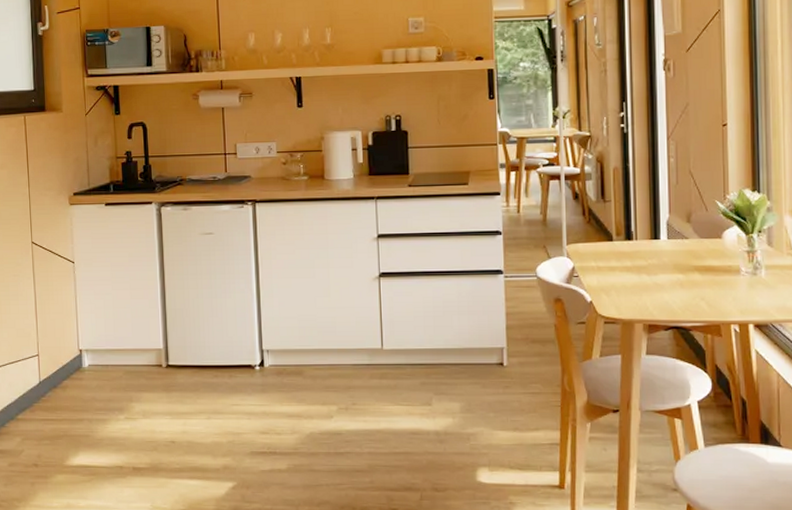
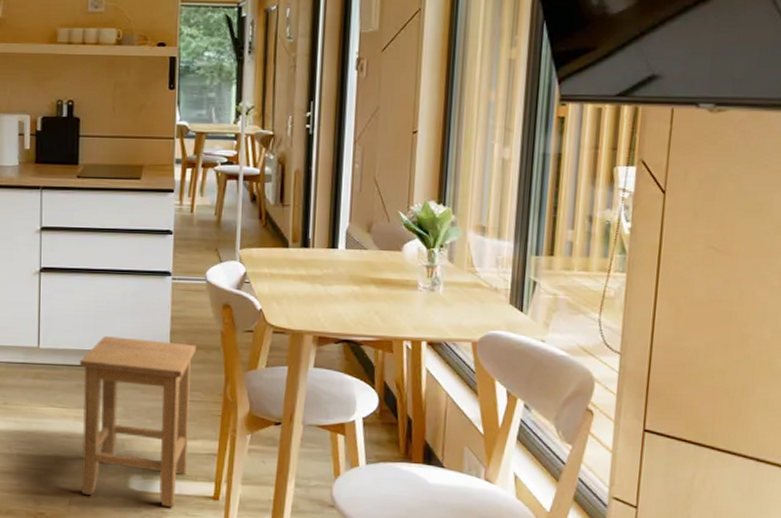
stool: none [422,334,532,497] -> present [80,335,197,507]

